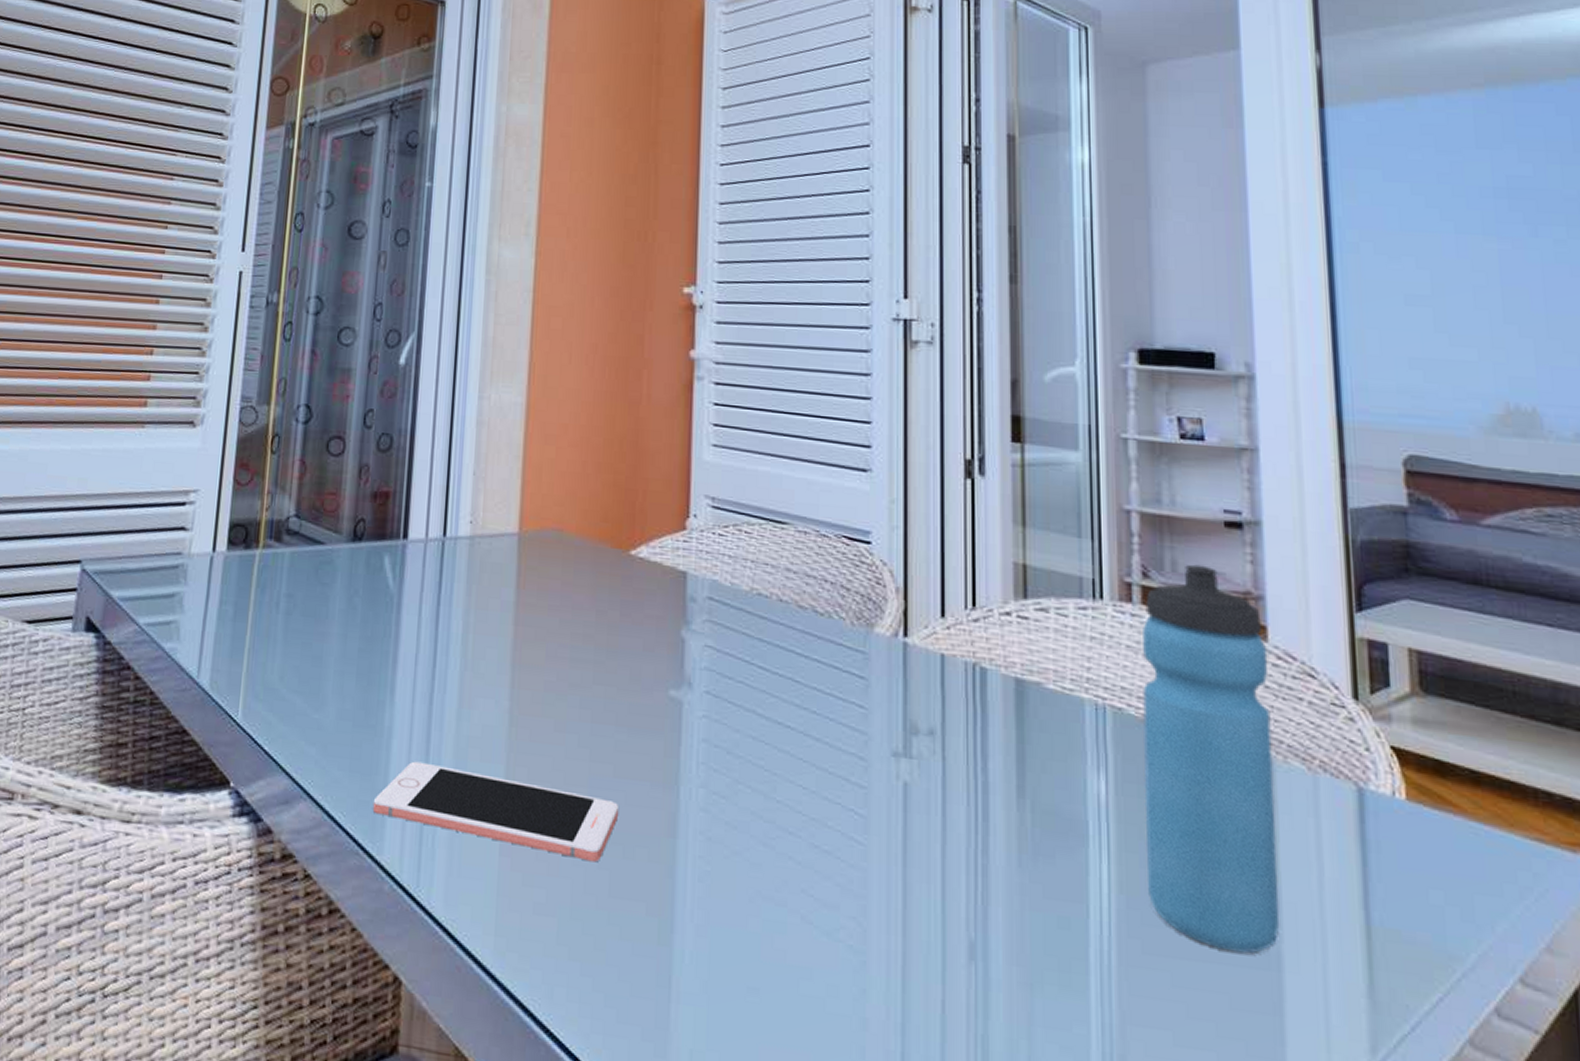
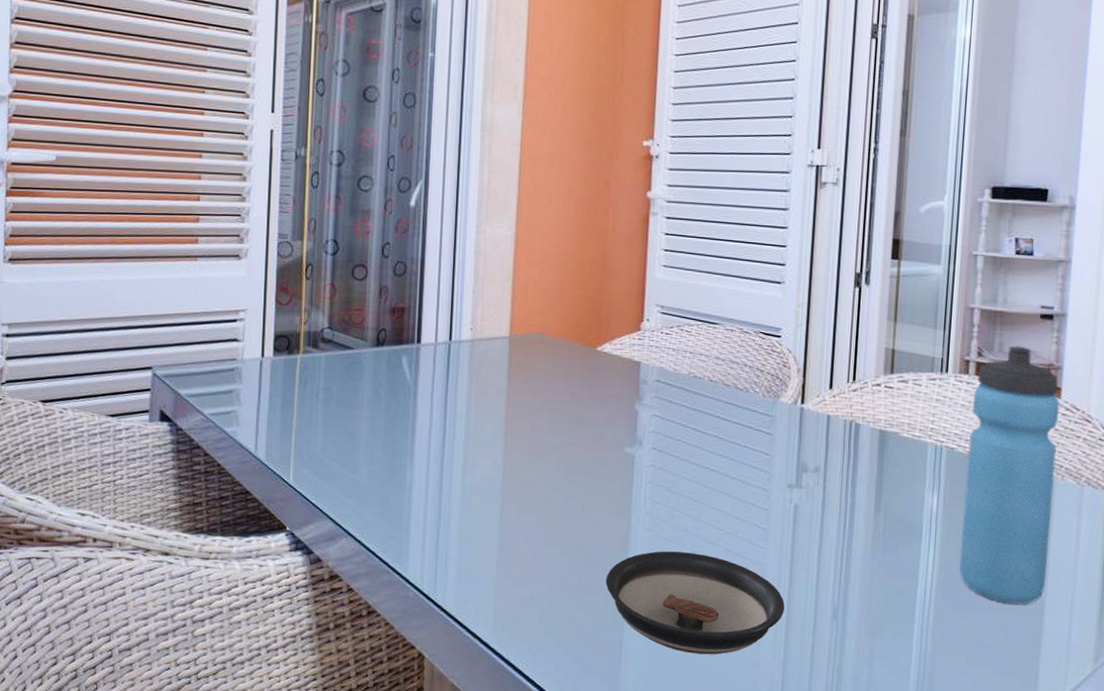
cell phone: present [372,761,620,863] -> none [399,506,586,569]
saucer: none [646,841,898,1006] -> present [605,551,785,655]

